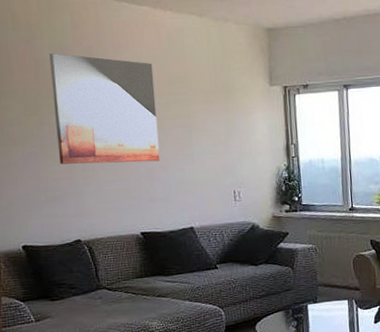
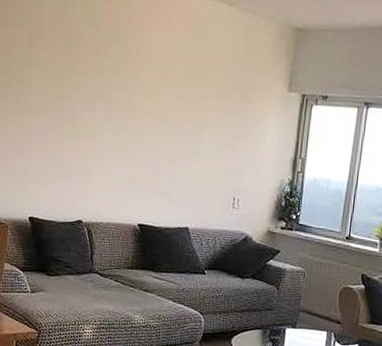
wall art: present [49,52,160,164] -> none [73,25,175,154]

